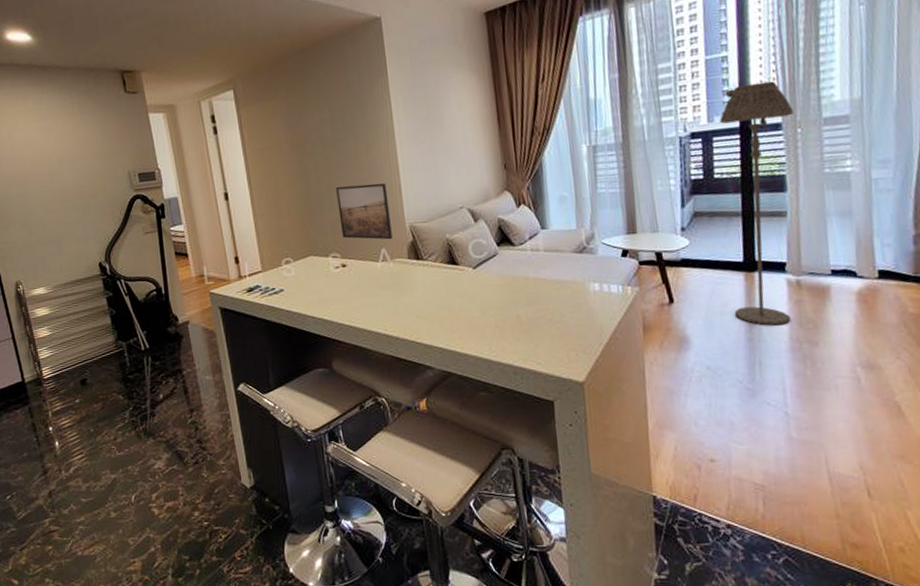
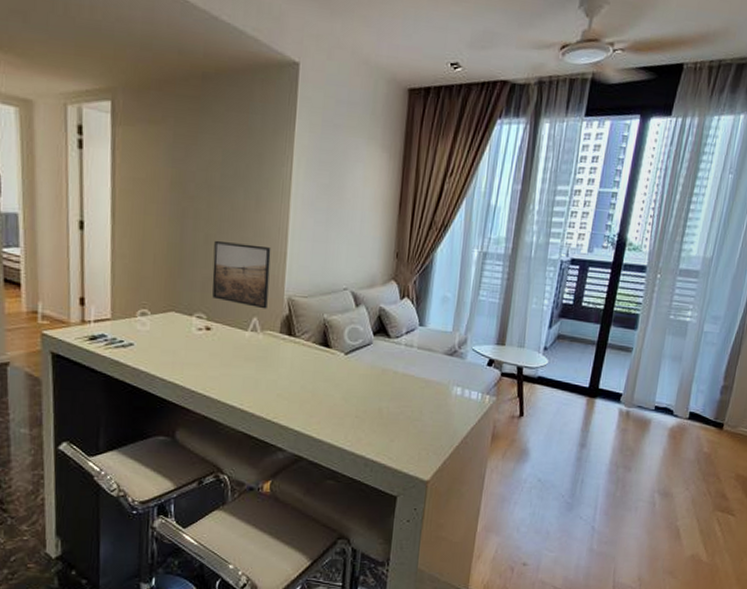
floor lamp: present [720,81,793,326] -> none [572,223,658,449]

